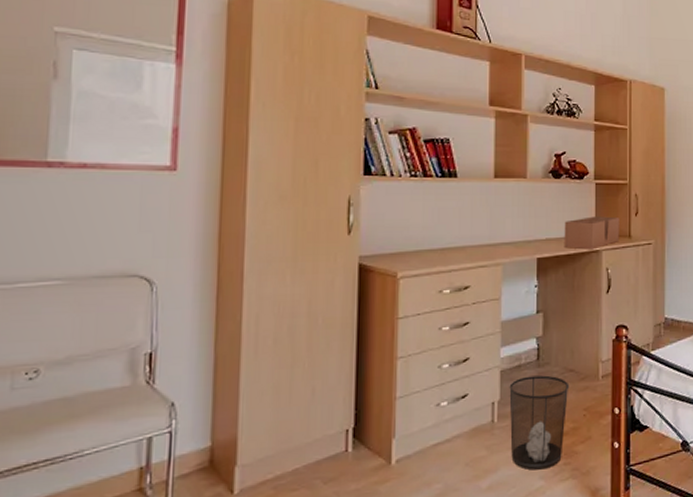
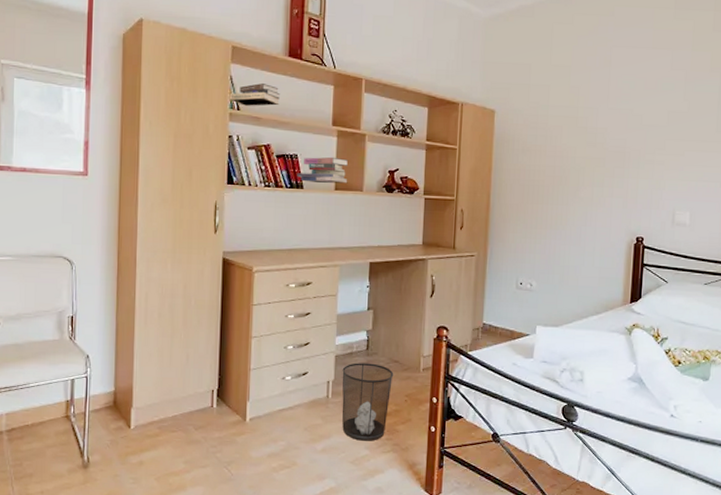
books: none [365,58,427,84] -> present [229,83,280,106]
books: none [449,140,509,170] -> present [297,156,348,184]
desk organizer: present [564,216,620,250] -> none [393,228,445,258]

